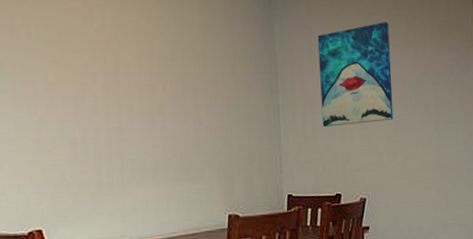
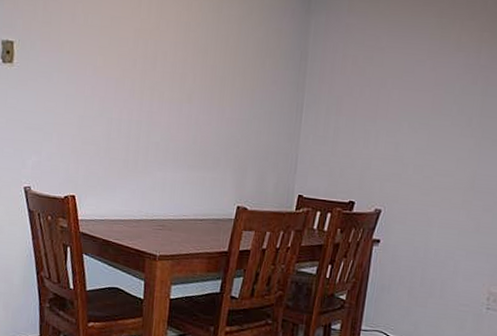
wall art: present [317,21,394,127] -> none [346,21,439,131]

